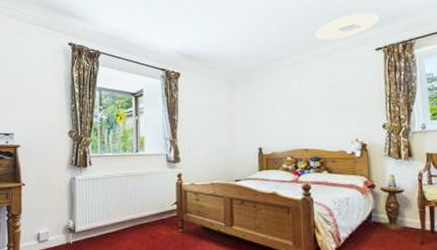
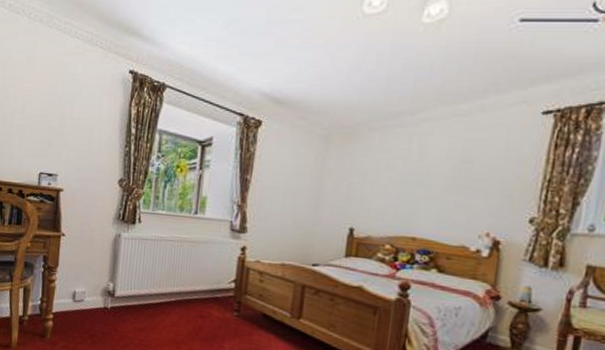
ceiling light: present [315,12,379,41] -> none [455,57,559,95]

